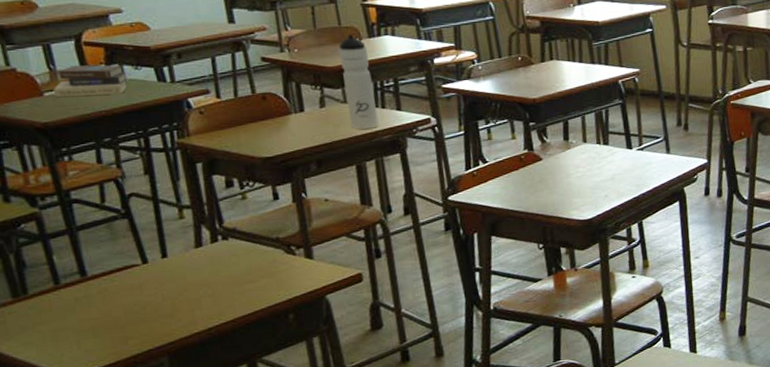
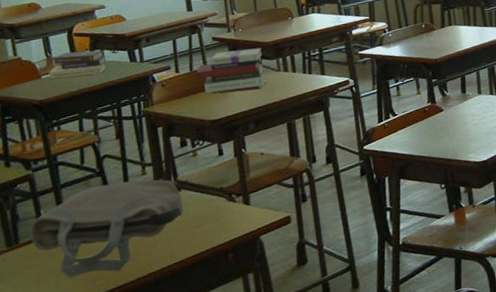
tote bag: none [40,224,232,336] -> present [29,179,183,278]
books: none [241,73,331,126] -> present [195,47,267,94]
water bottle: present [338,34,379,129] -> none [274,14,306,93]

